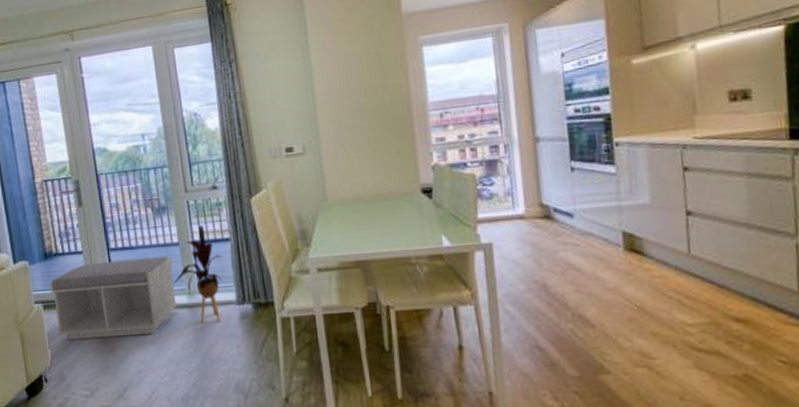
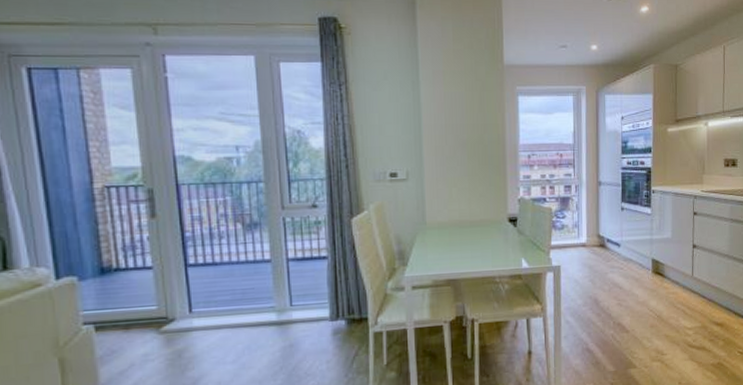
bench: present [50,256,178,340] -> none [106,273,265,364]
house plant: present [173,225,222,323] -> none [261,242,318,340]

